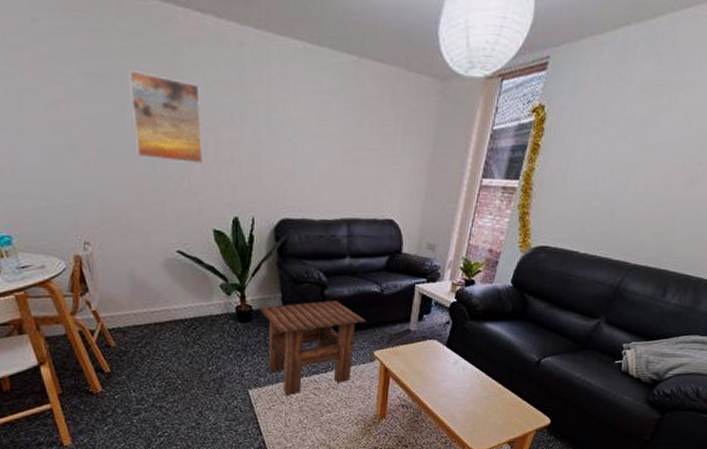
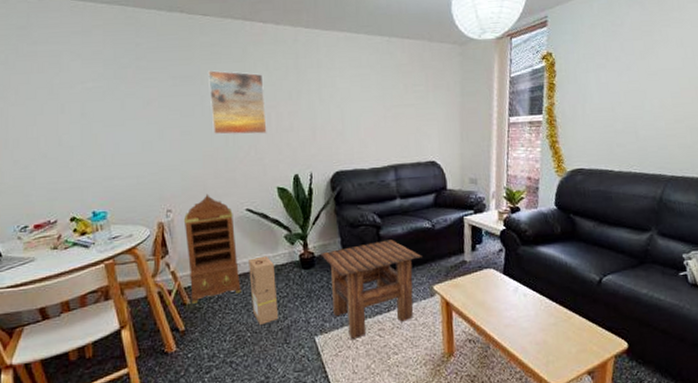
cabinet: none [104,228,172,346] -> present [183,194,241,304]
cardboard box: none [180,304,212,375] -> present [249,256,279,326]

